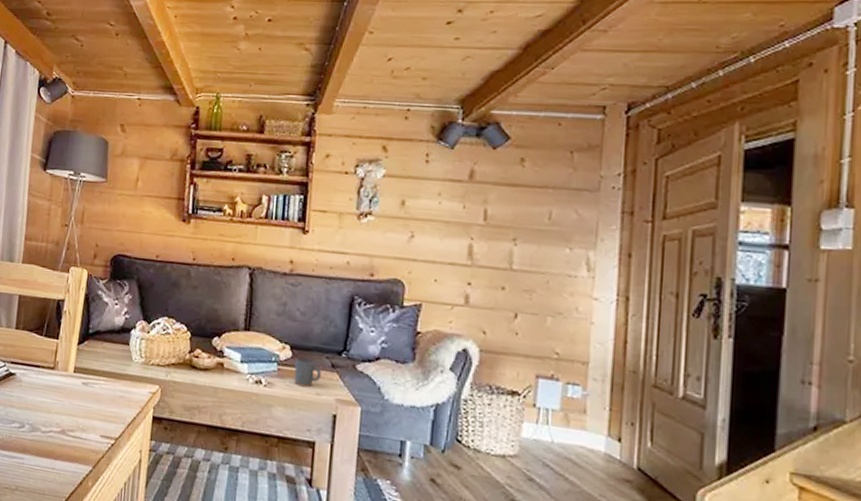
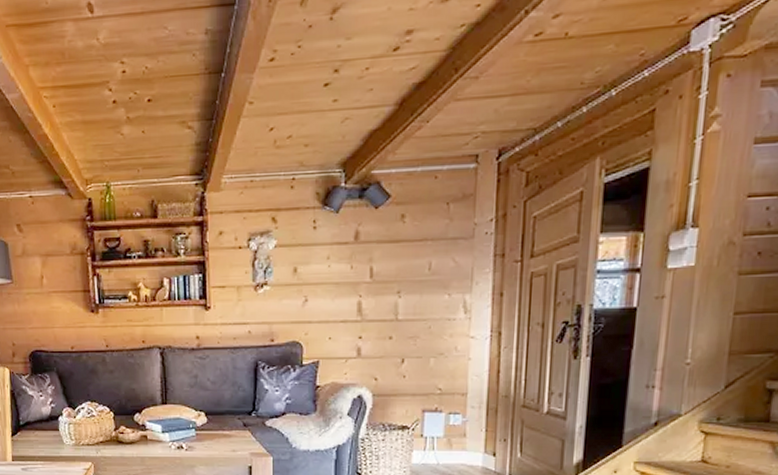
mug: present [294,357,321,387] -> none [211,421,235,447]

